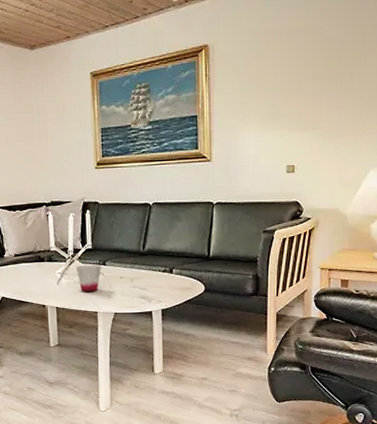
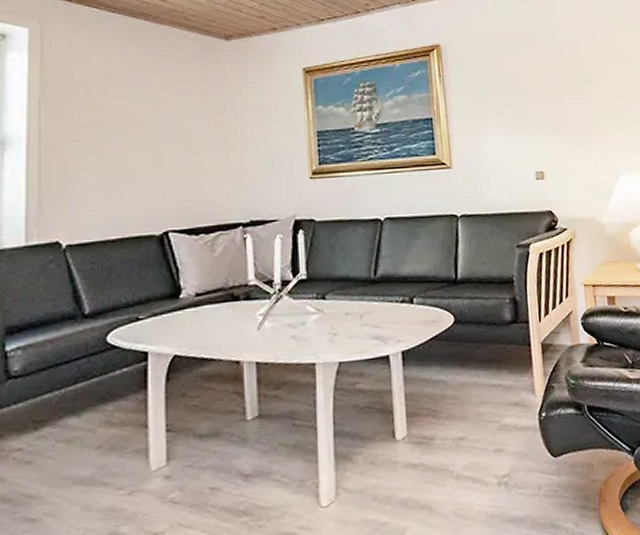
cup: present [75,264,101,291] -> none [284,299,320,337]

